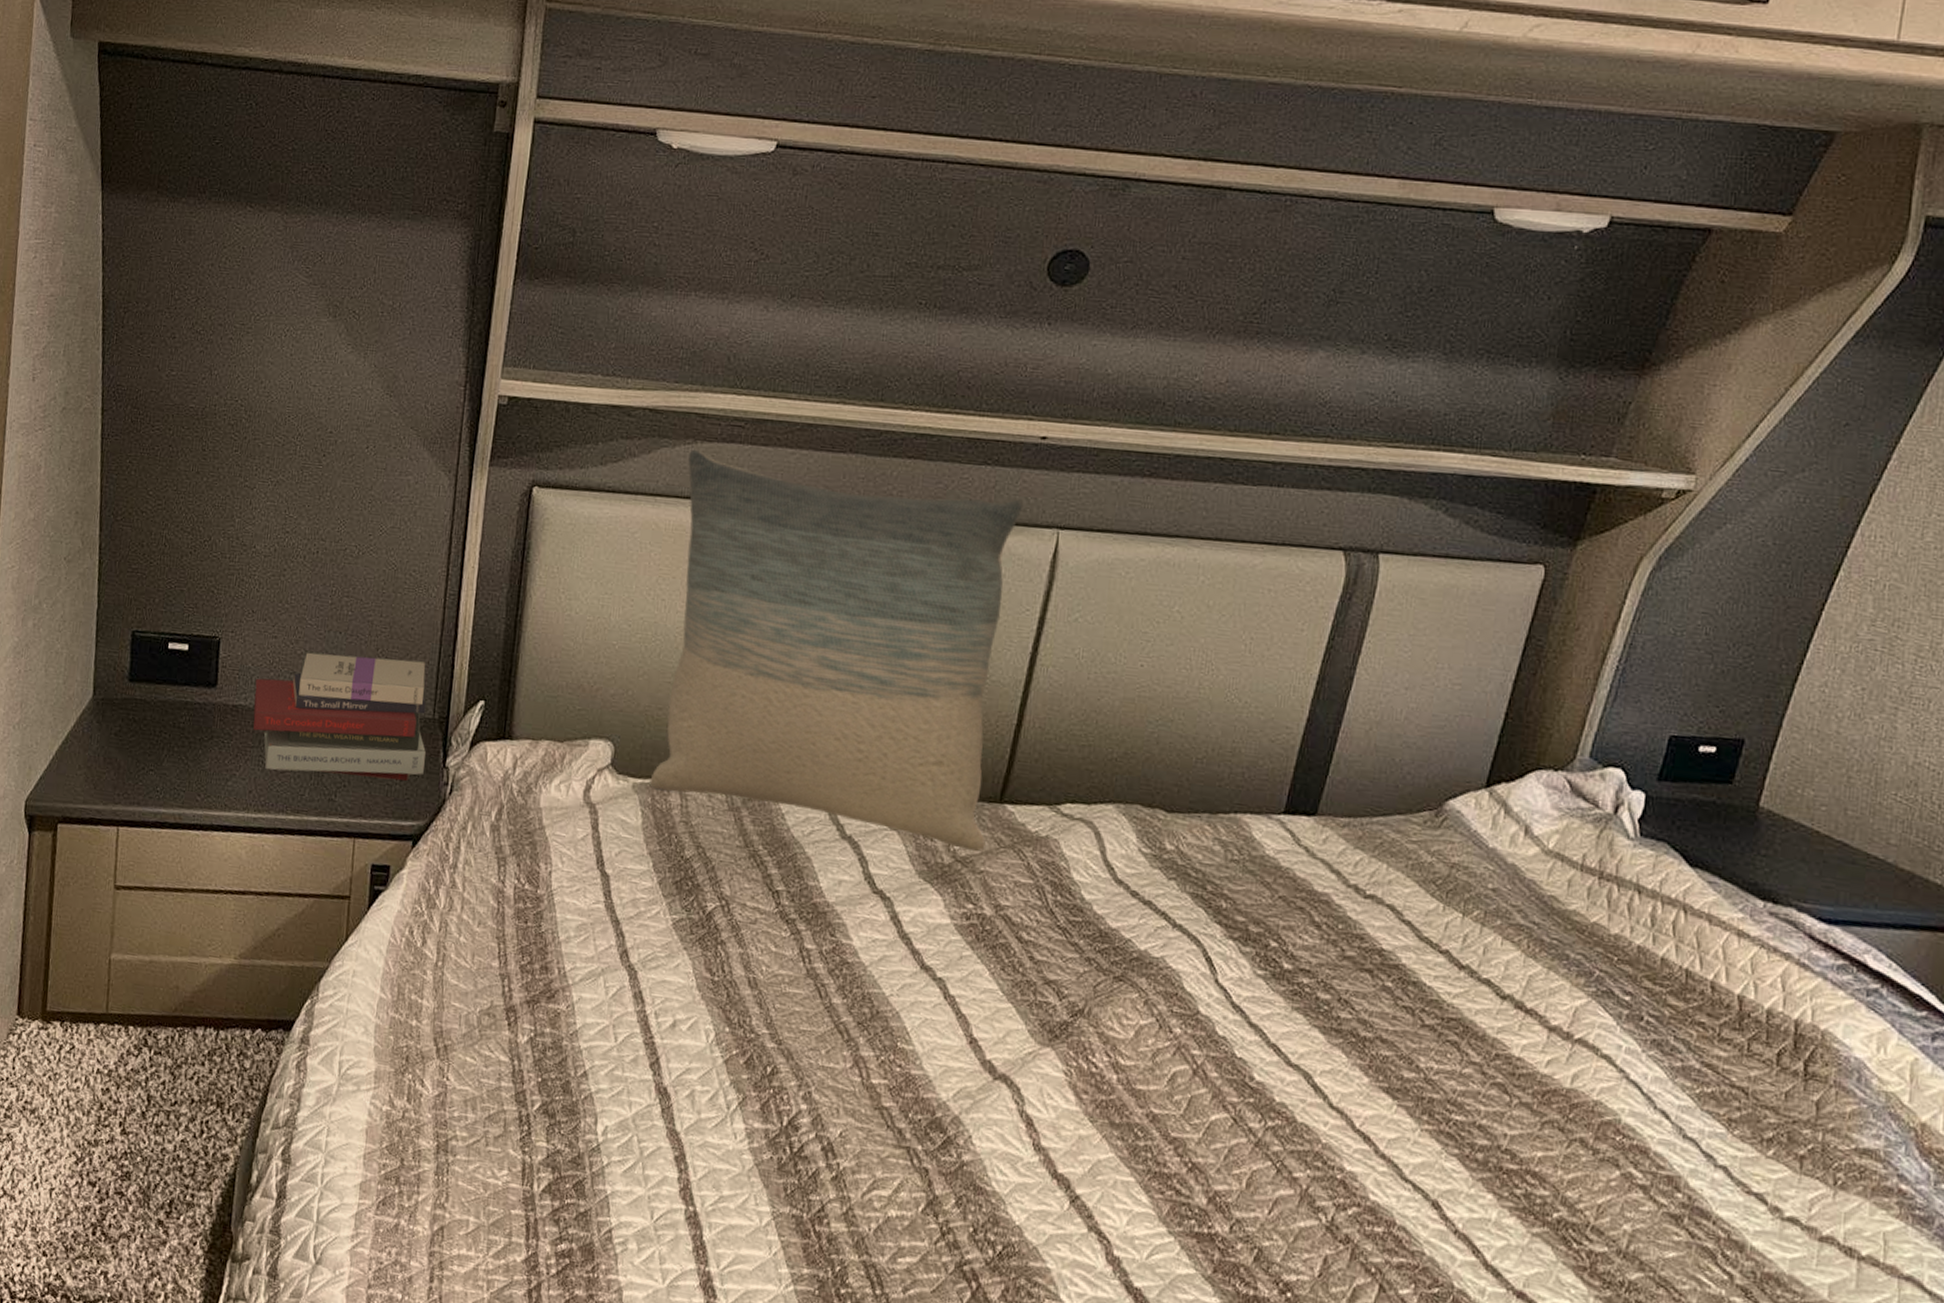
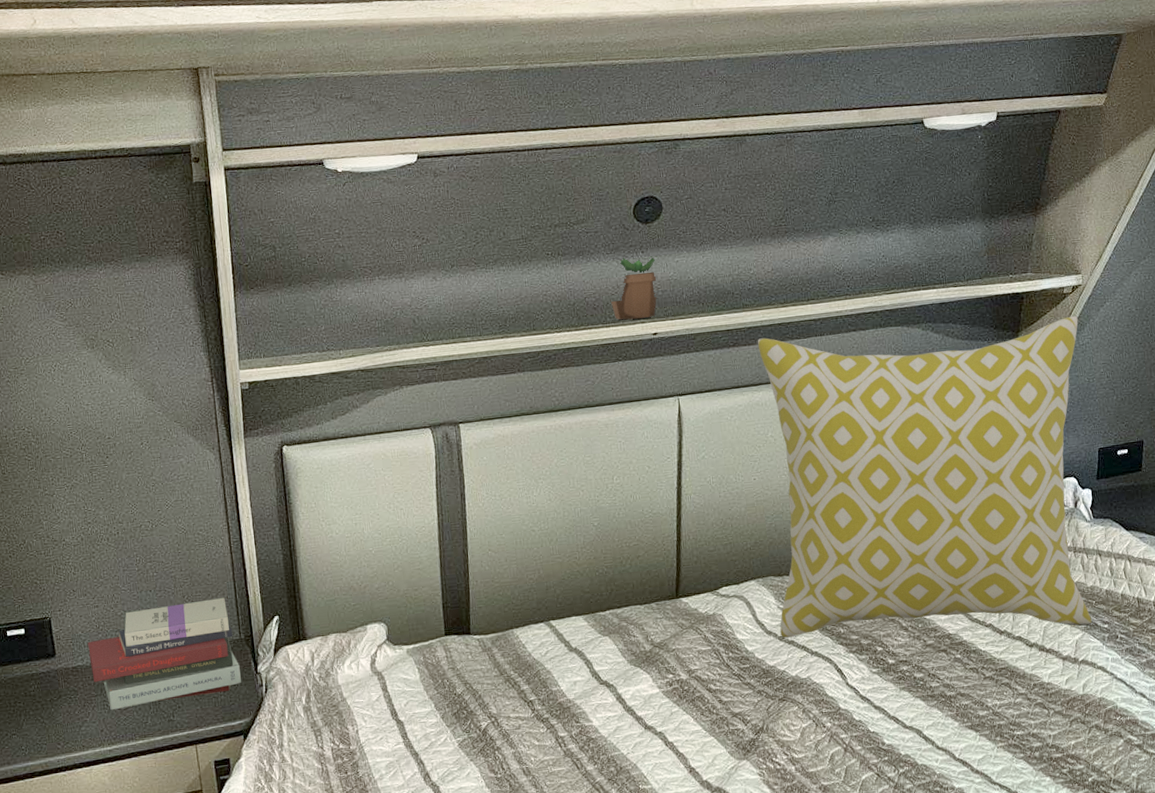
pillow: present [649,449,1022,851] -> none [398,382,673,650]
succulent plant: none [991,327,1067,415] -> present [610,256,657,320]
pillow: none [1135,473,1677,991] -> present [757,315,1092,638]

